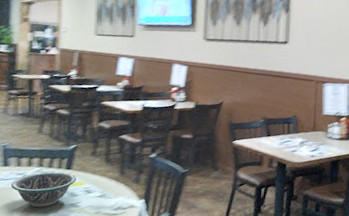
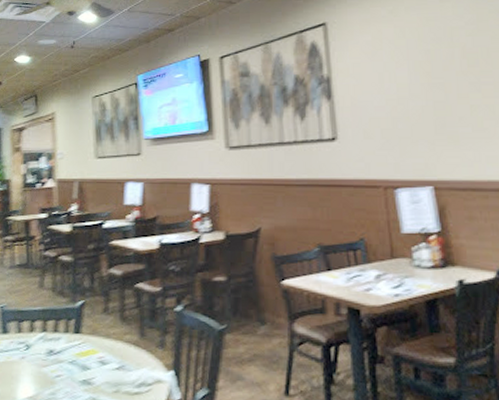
bowl: present [11,171,76,207] -> none [12,337,87,387]

